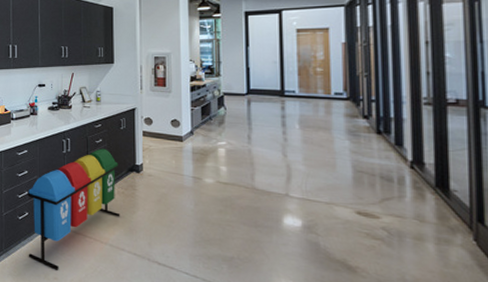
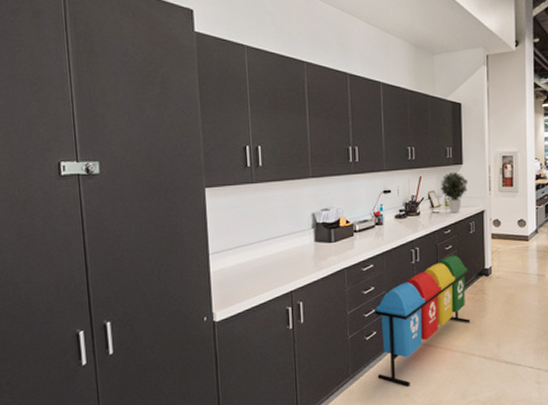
potted plant: none [91,71,119,109] -> present [440,172,468,213]

